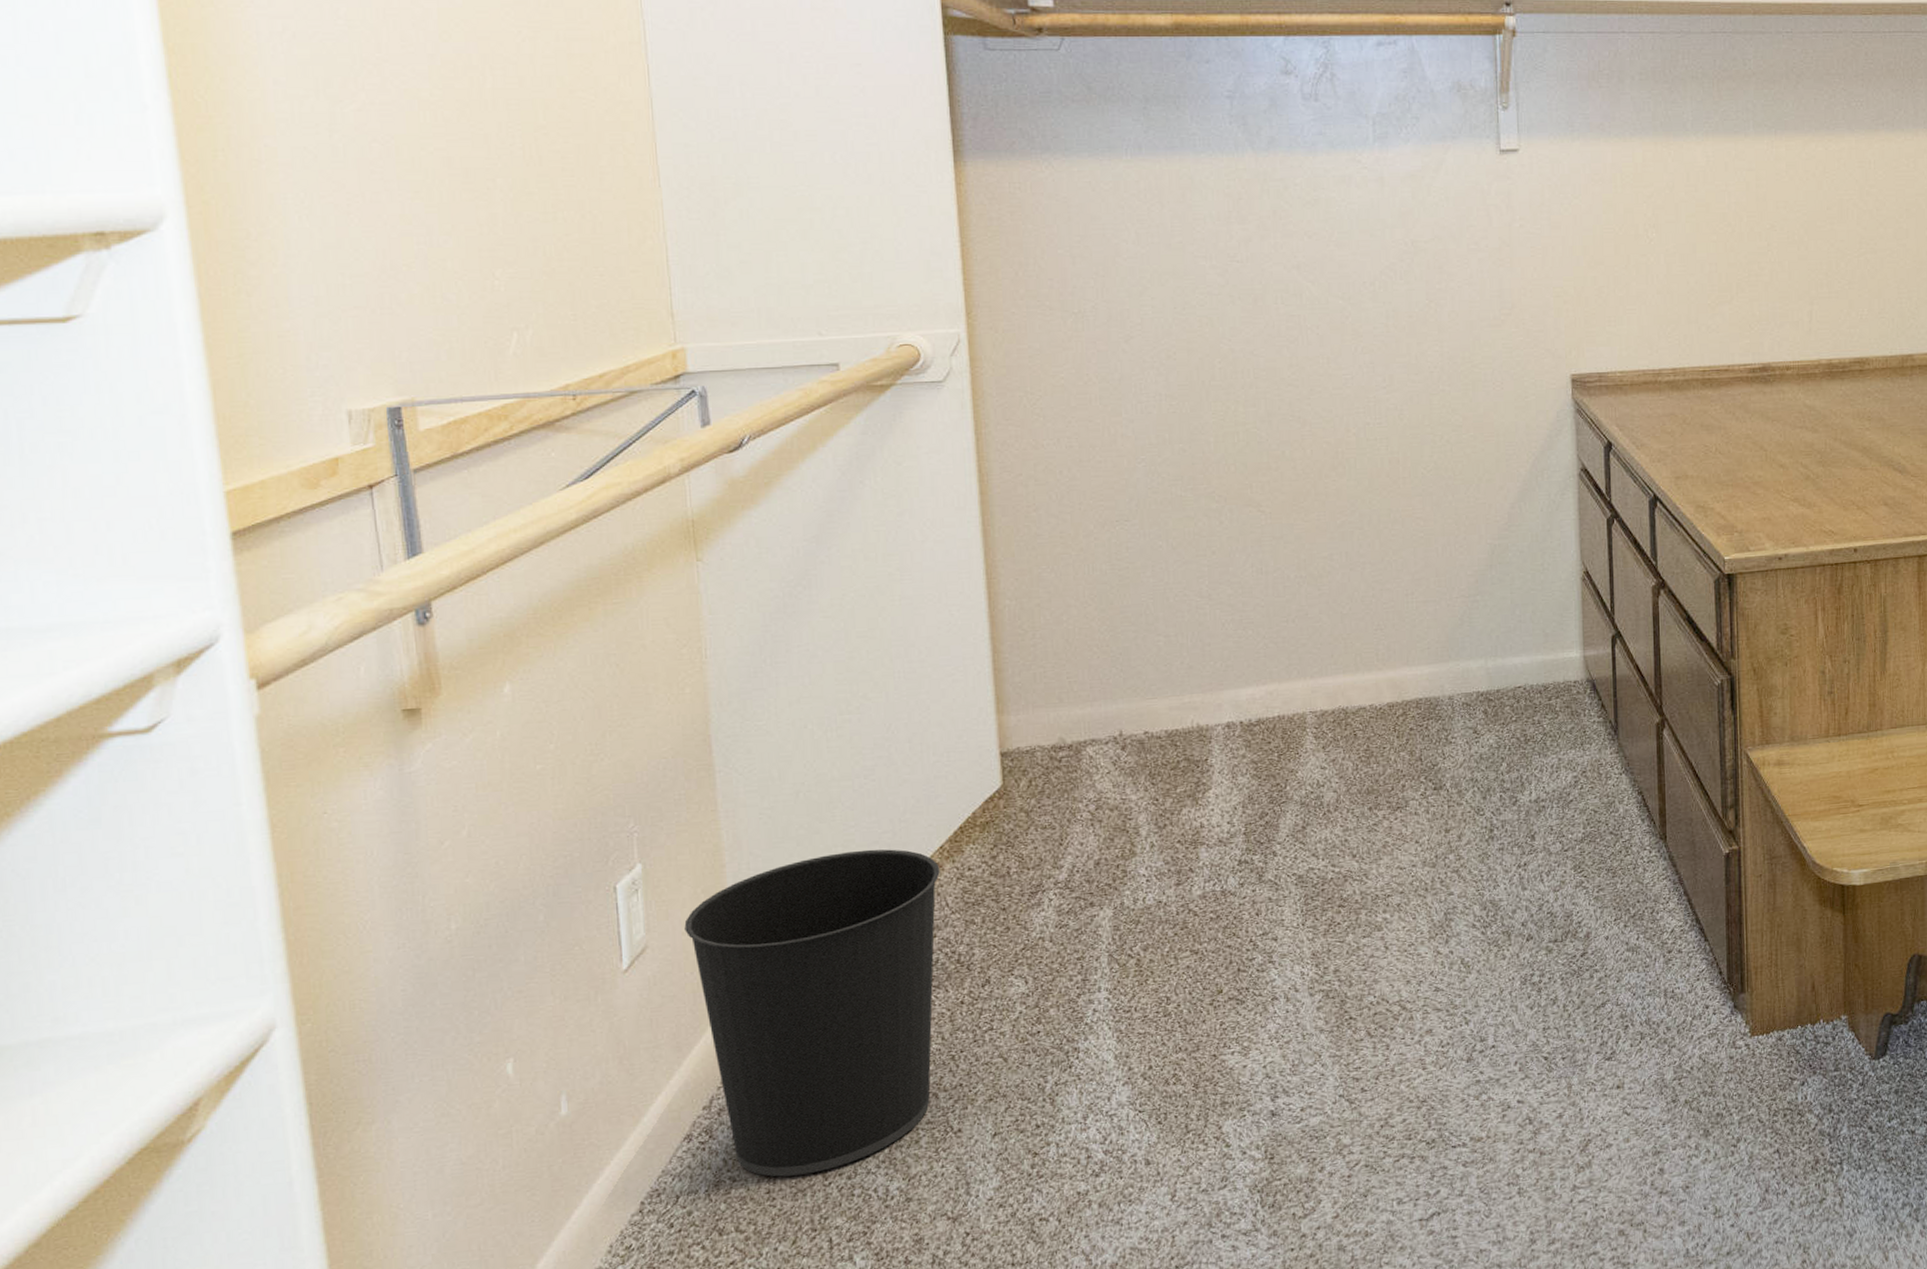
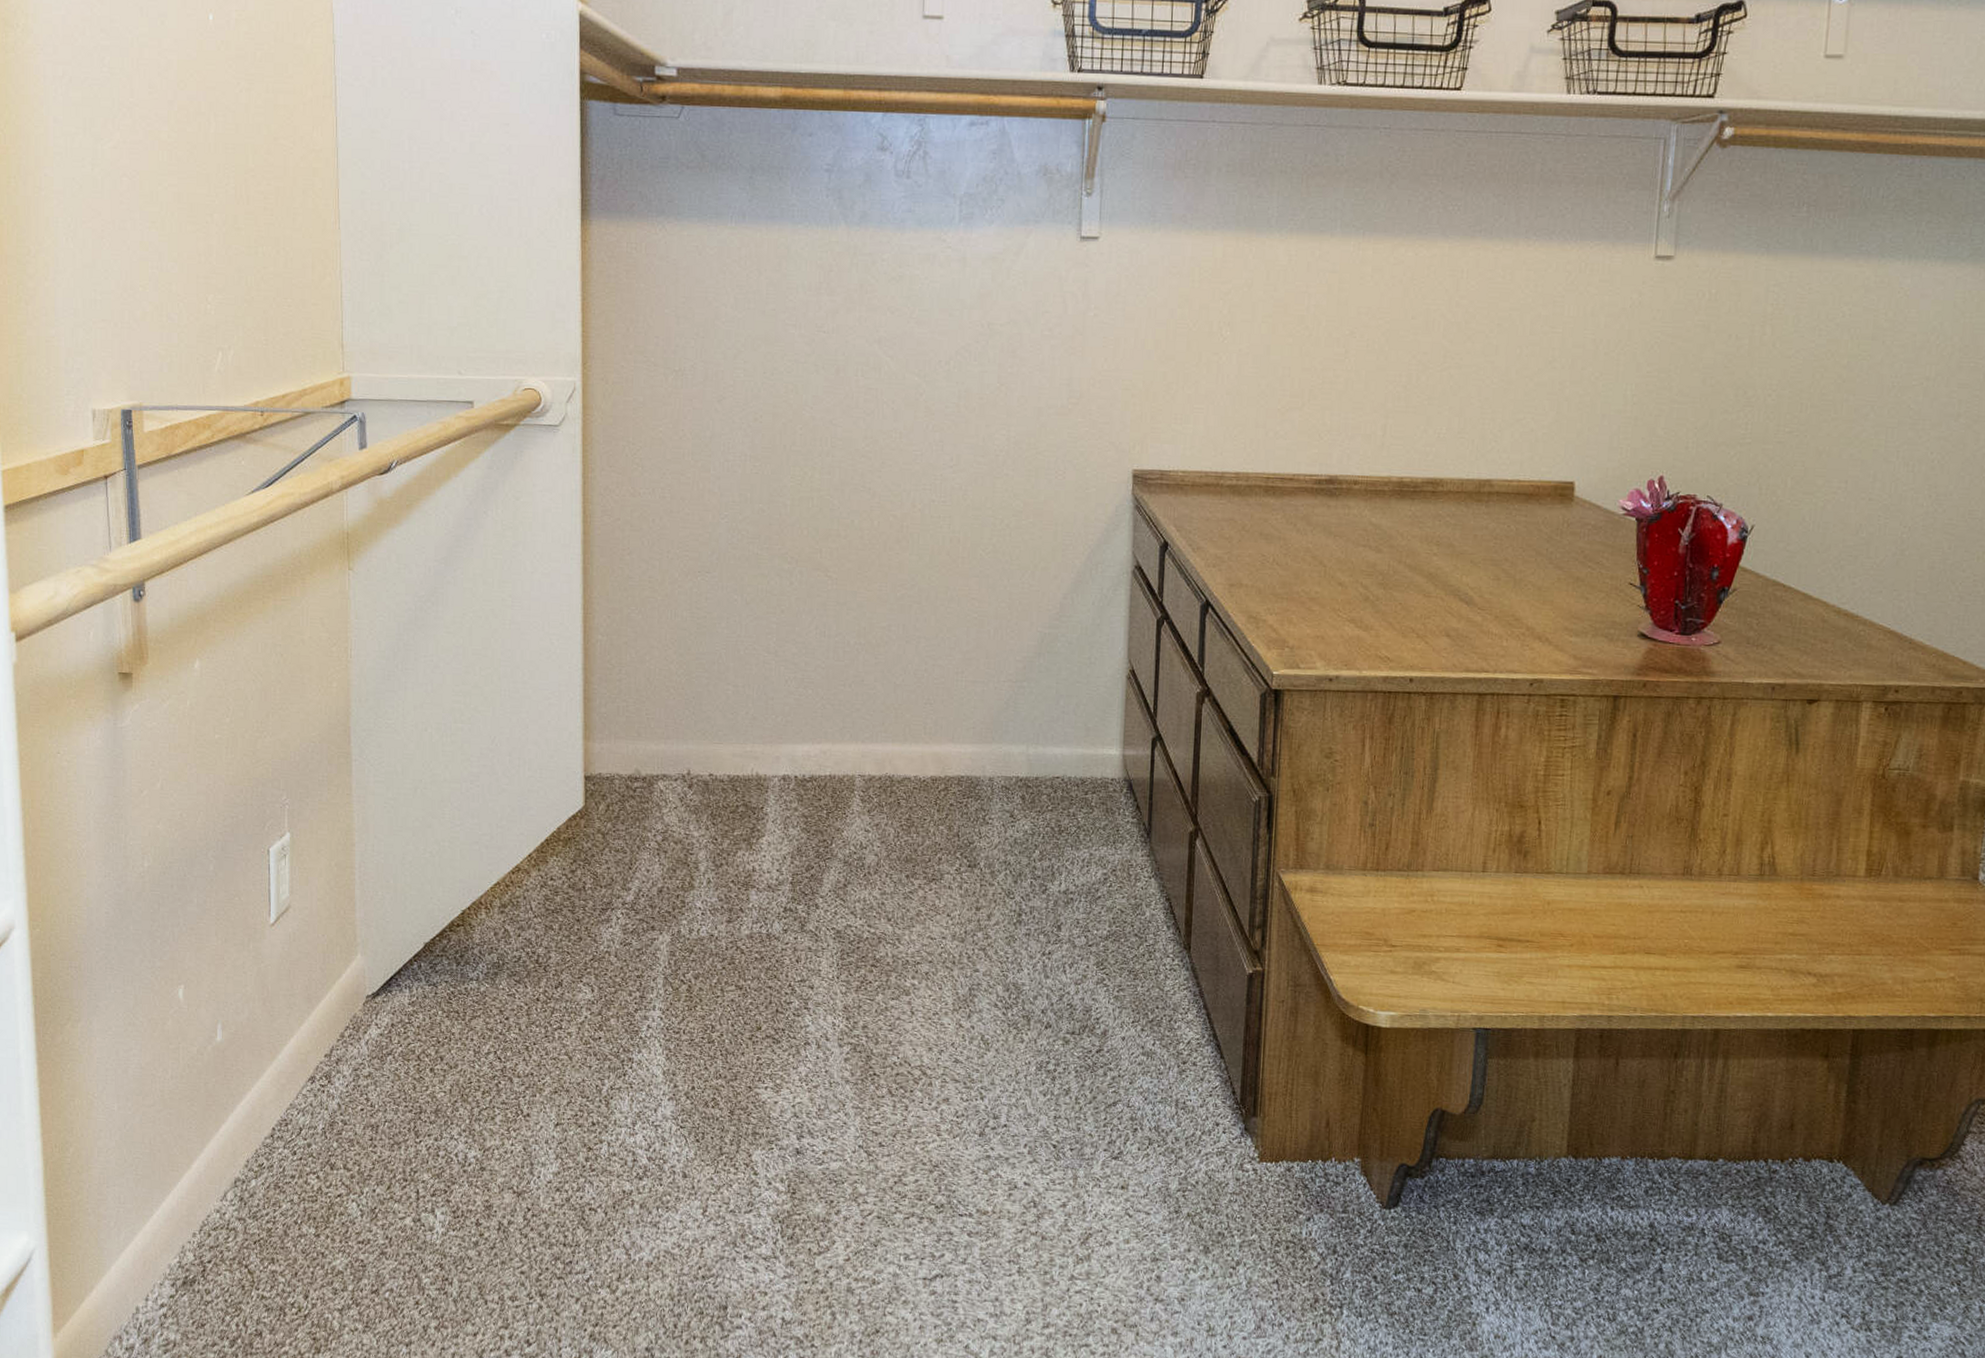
wastebasket: present [684,849,940,1177] -> none [320,847,527,1130]

